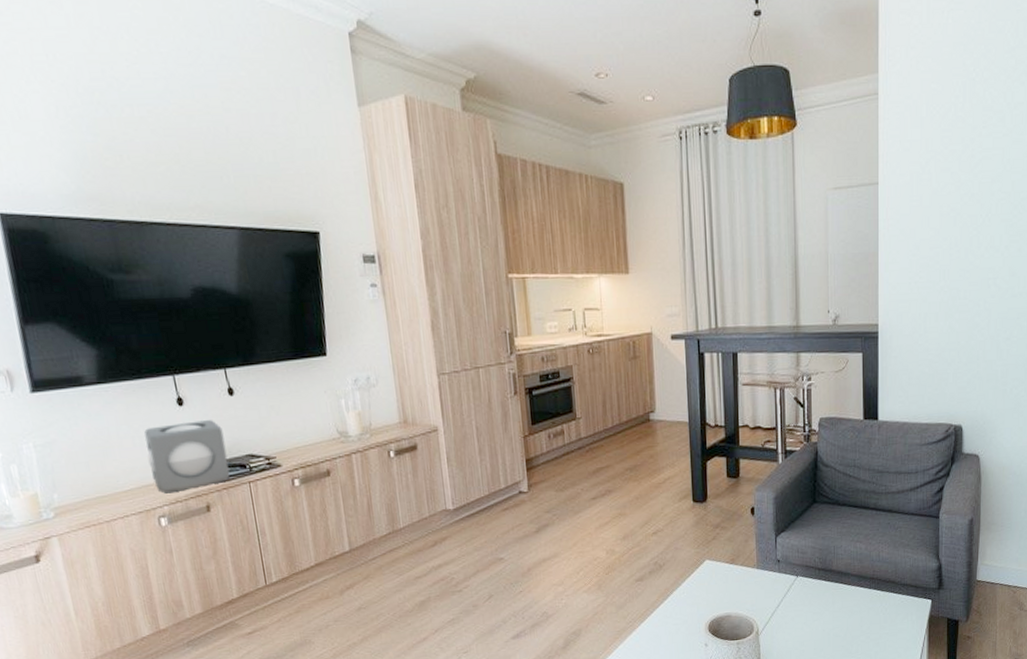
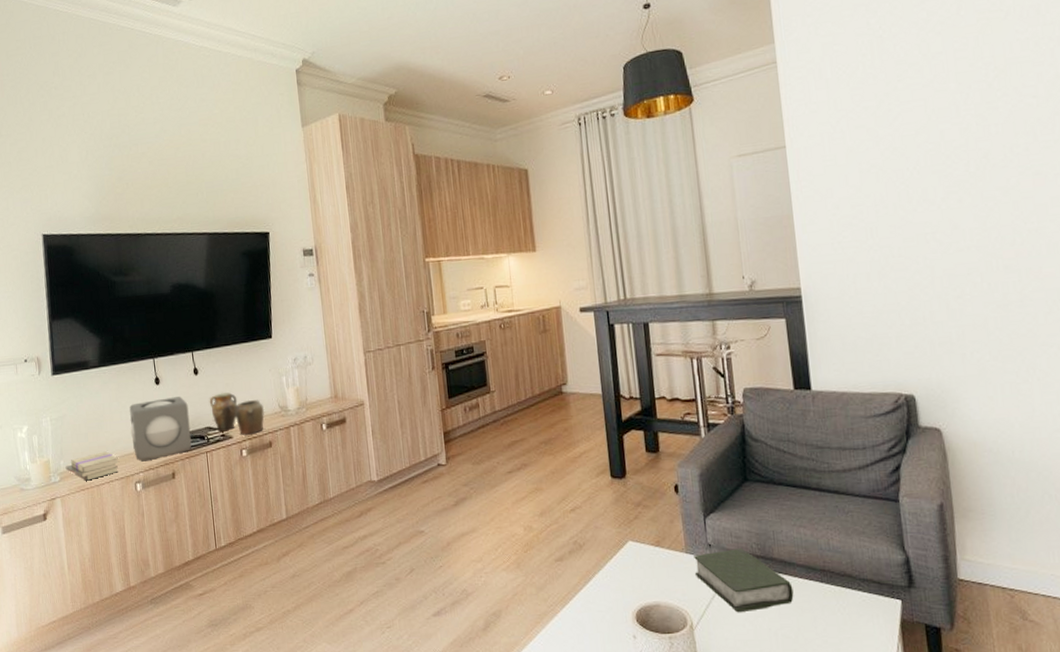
books: none [61,482,135,517] -> present [65,451,119,481]
jar set: none [249,415,320,464] -> present [209,392,265,436]
book: none [763,562,846,618] -> present [694,548,794,613]

